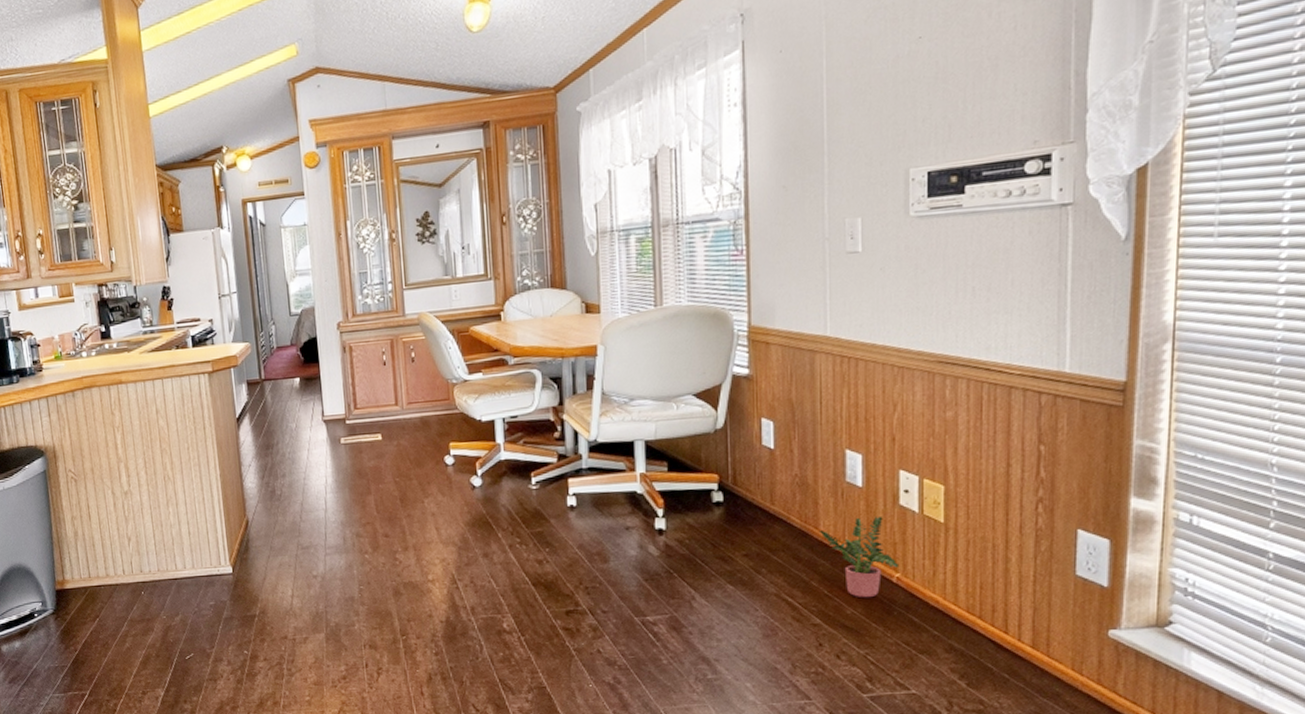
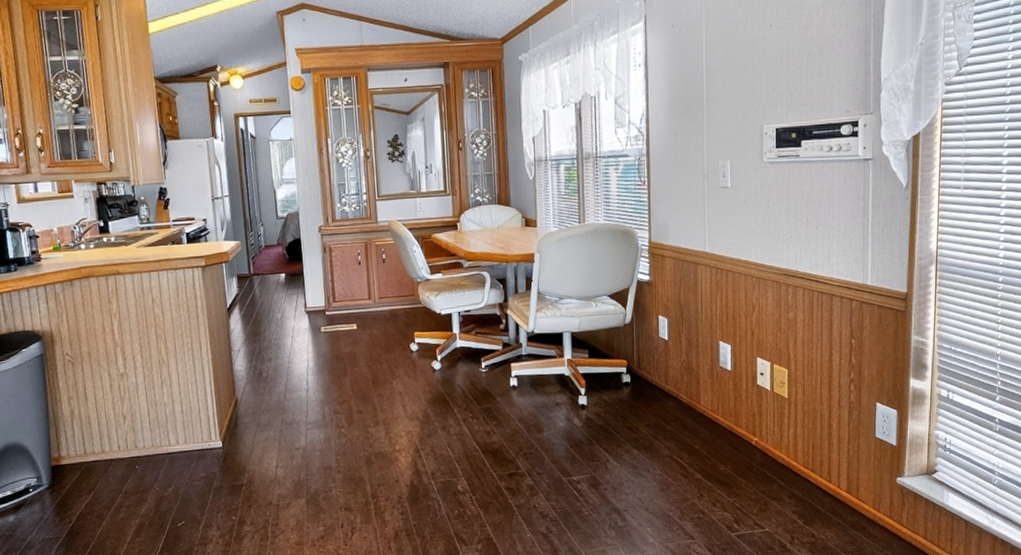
potted plant: present [820,516,900,598] -> none [701,393,757,458]

